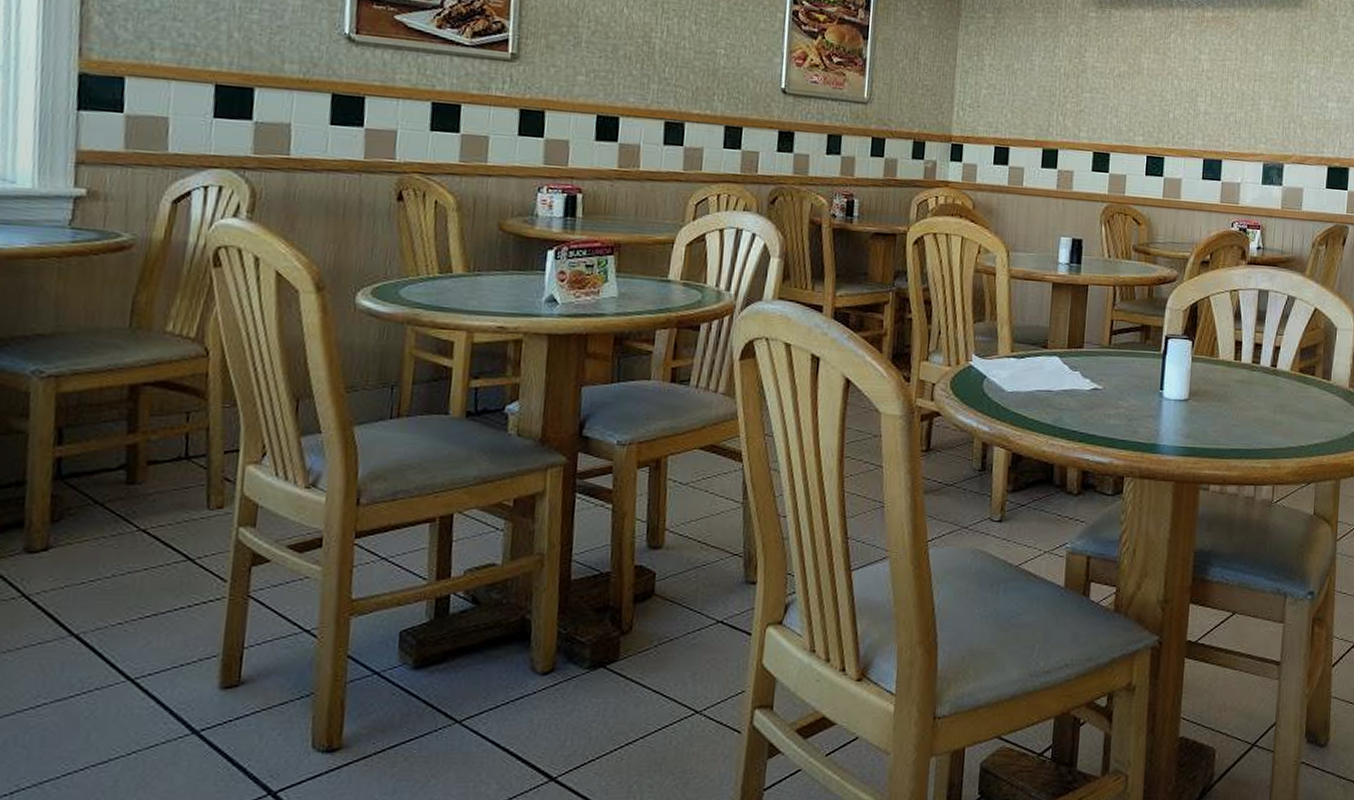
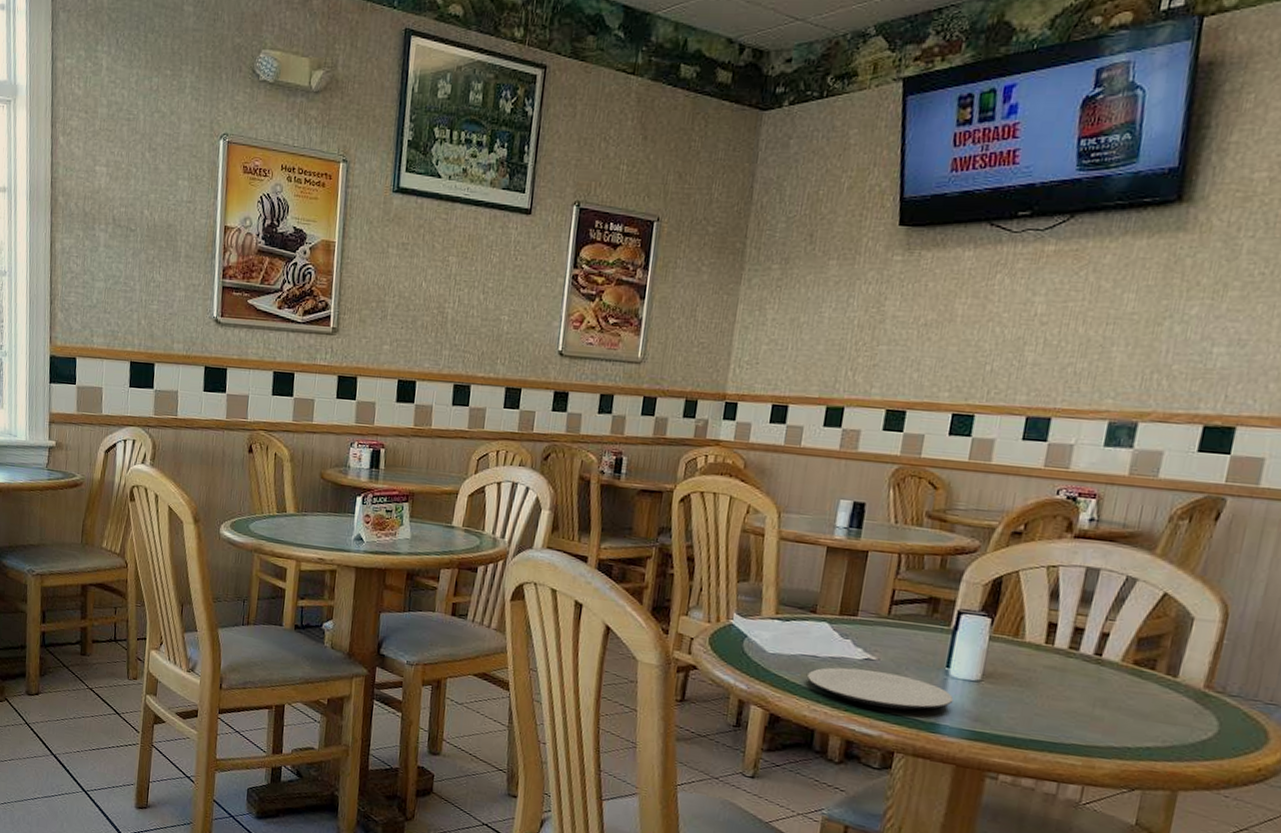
plate: none [1044,399,1169,434] -> present [807,667,954,710]

